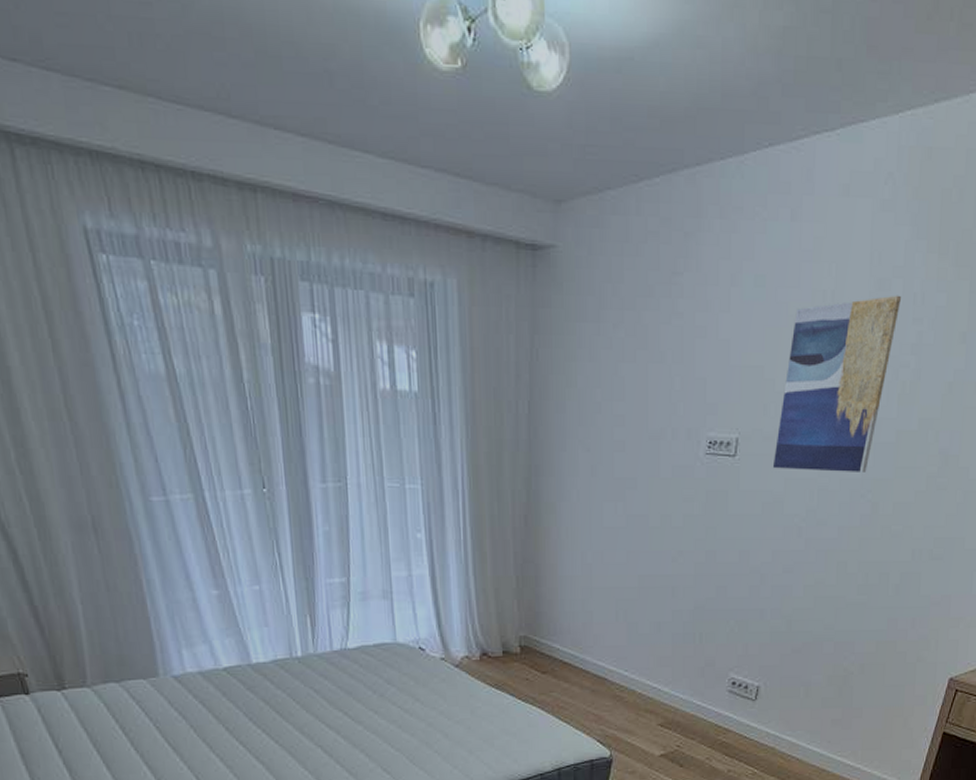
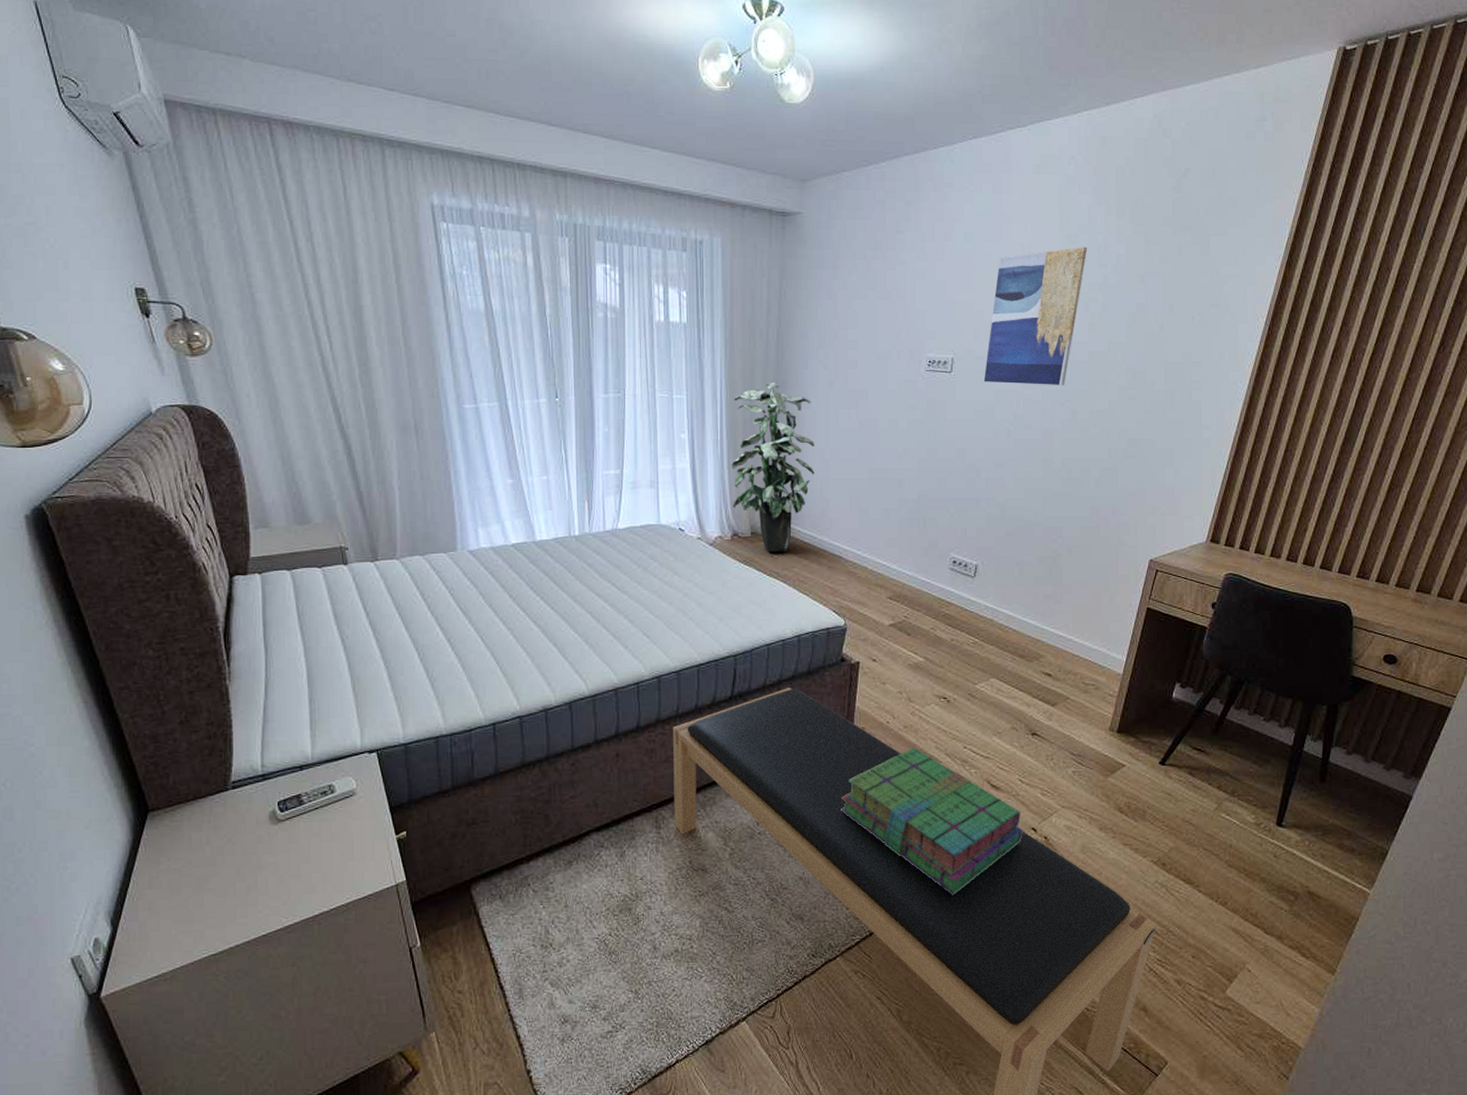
indoor plant: none [477,468,575,673] -> present [731,382,815,551]

